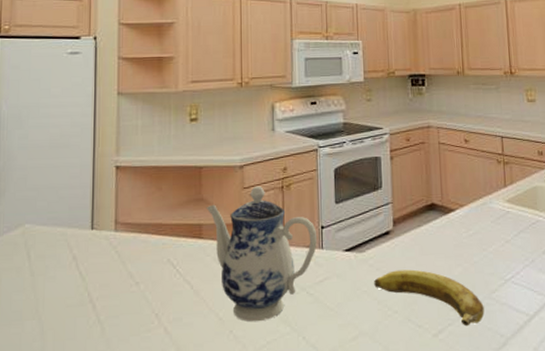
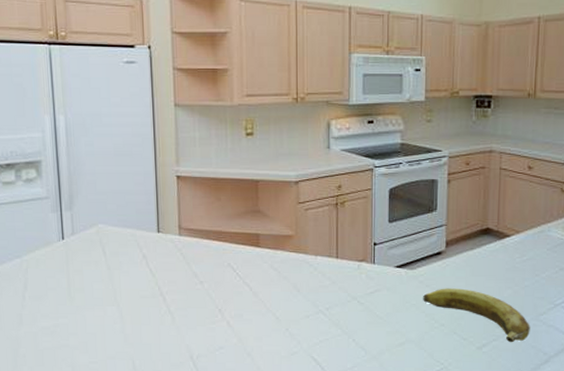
teapot: present [206,185,318,322] -> none [263,201,370,323]

